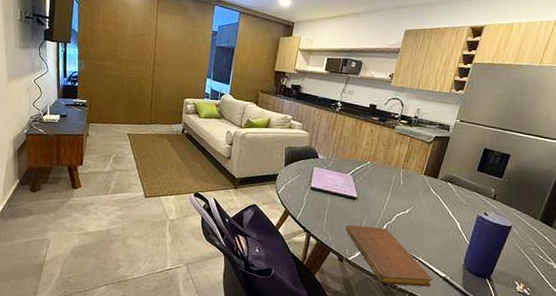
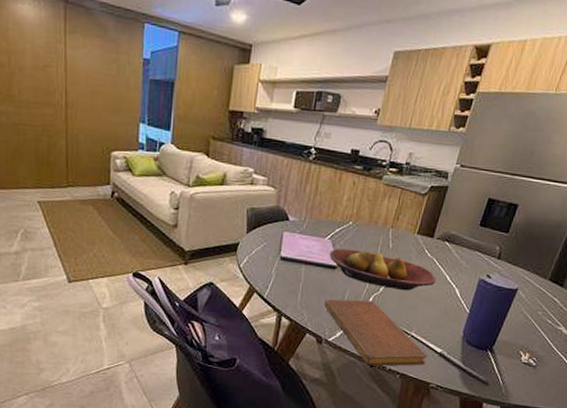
fruit bowl: none [350,183,441,222] -> present [329,248,437,291]

